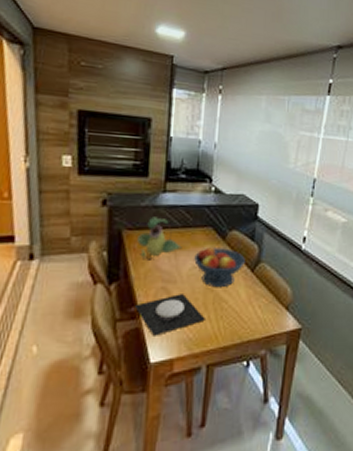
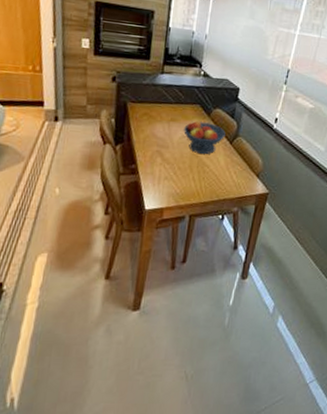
plate: present [134,294,205,336] -> none [134,157,190,189]
plant: present [137,216,182,260] -> none [139,93,175,128]

